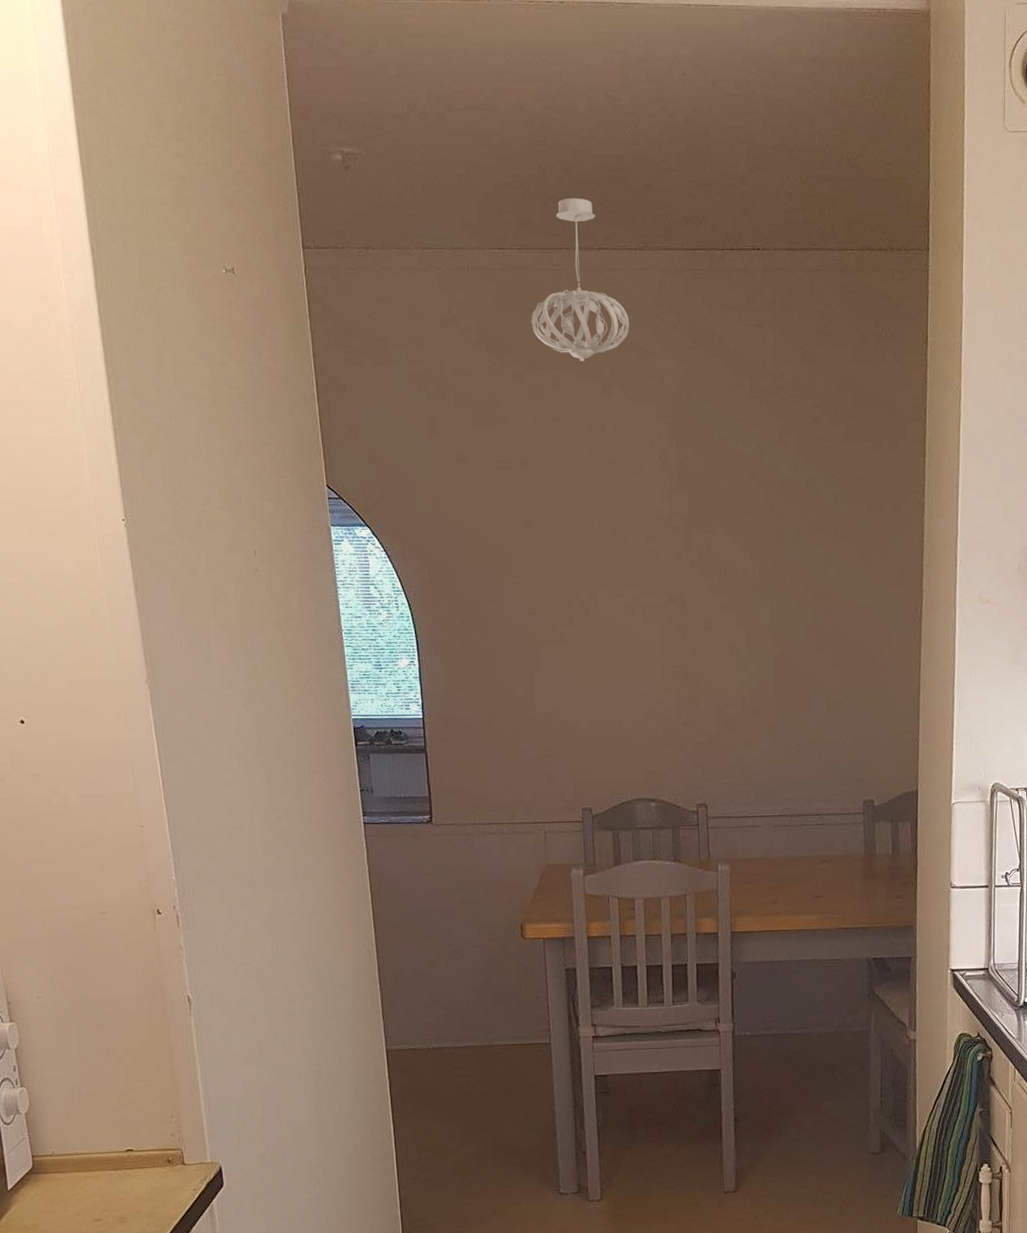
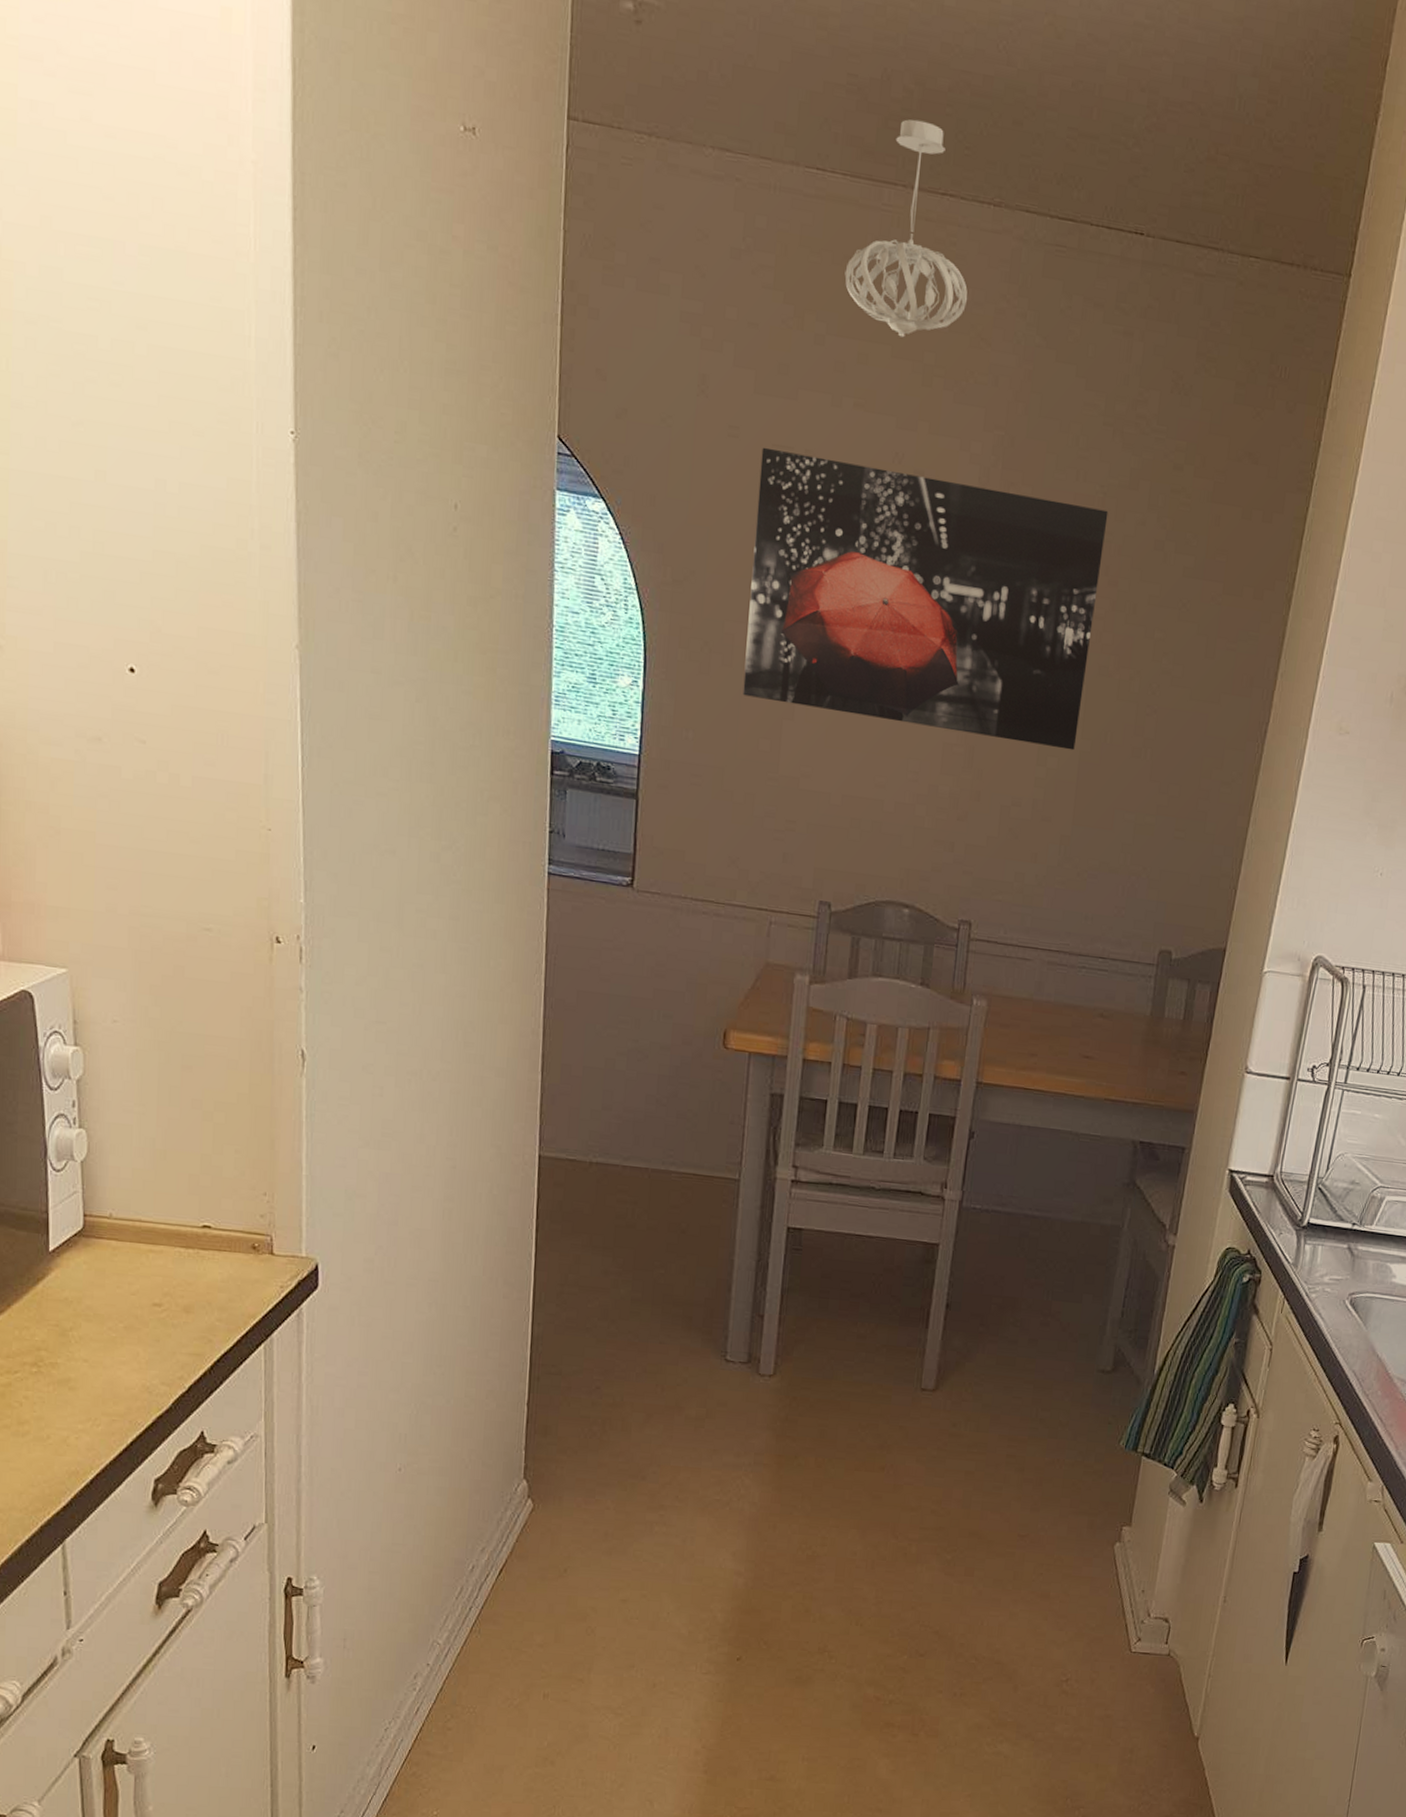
wall art: none [486,463,769,658] -> present [743,447,1108,751]

